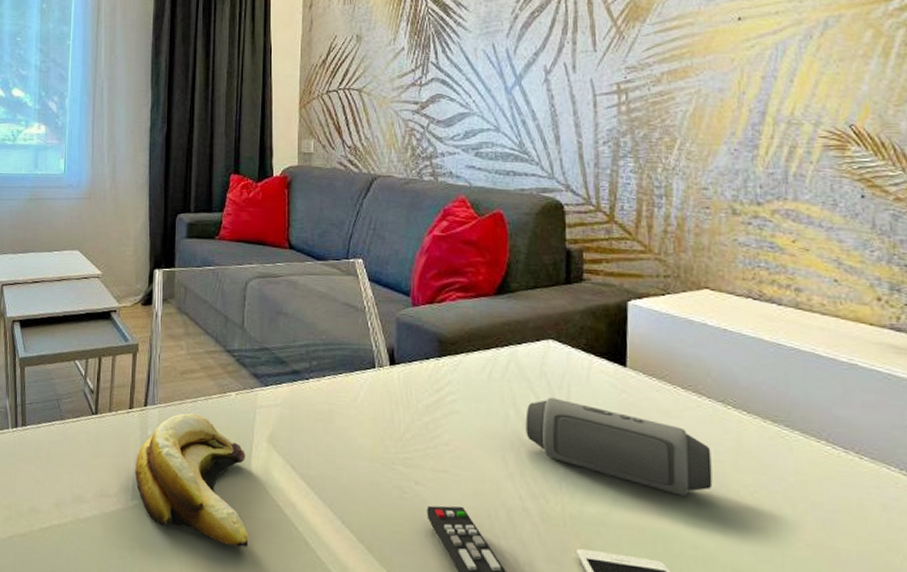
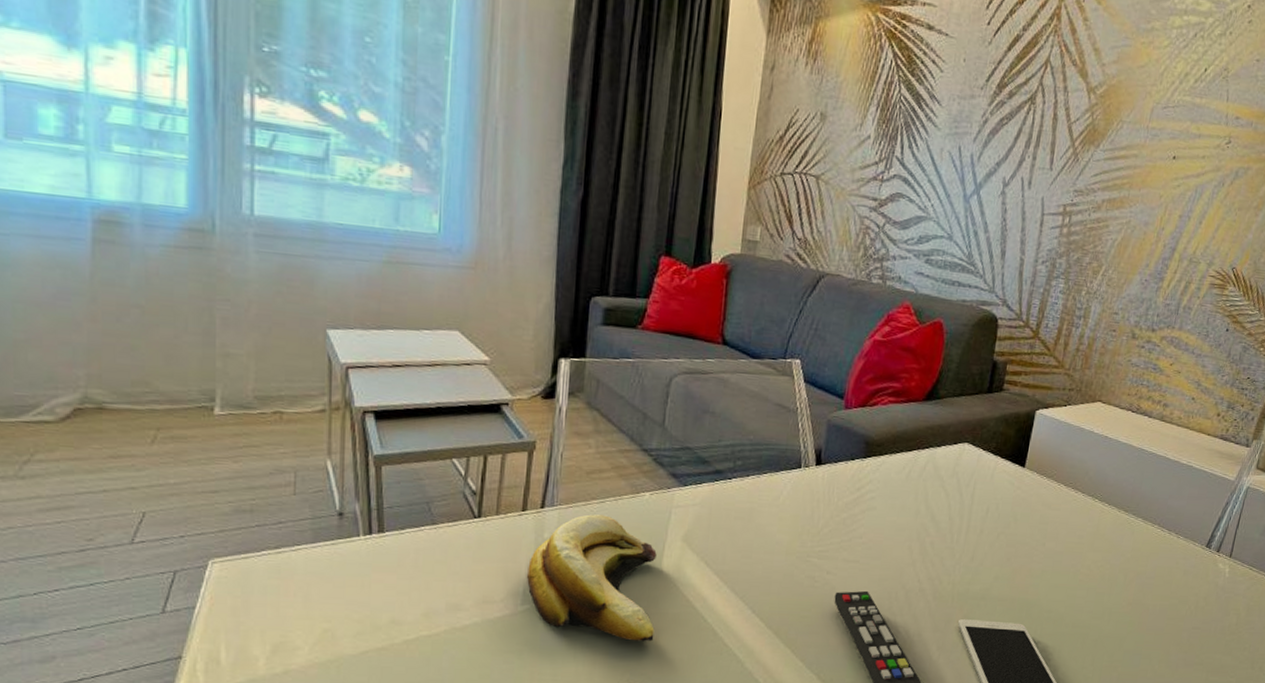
speaker: present [525,397,713,496] -> none [932,494,1076,572]

